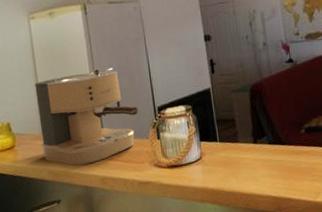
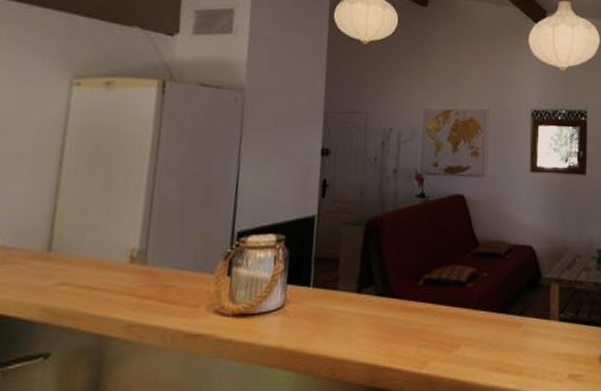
coffee maker: present [35,67,138,166] -> none [39,170,208,302]

